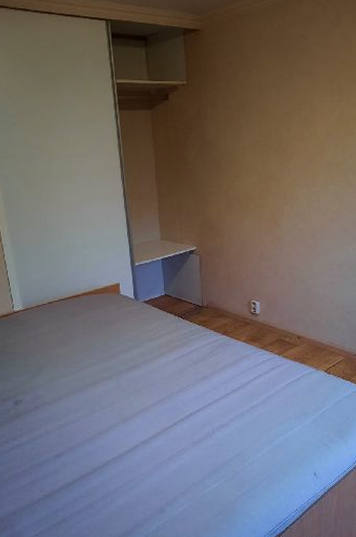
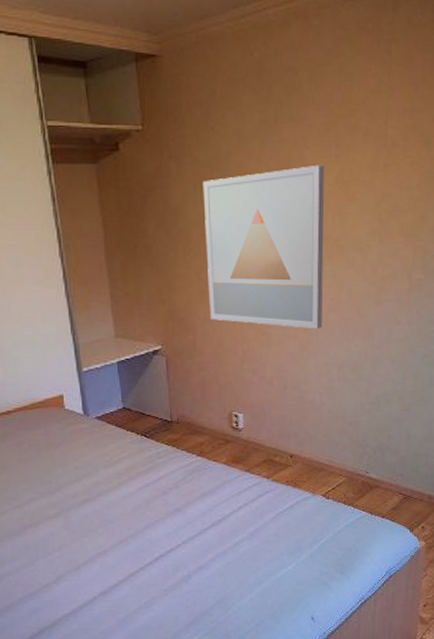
wall art: none [232,107,328,235] -> present [202,164,325,329]

